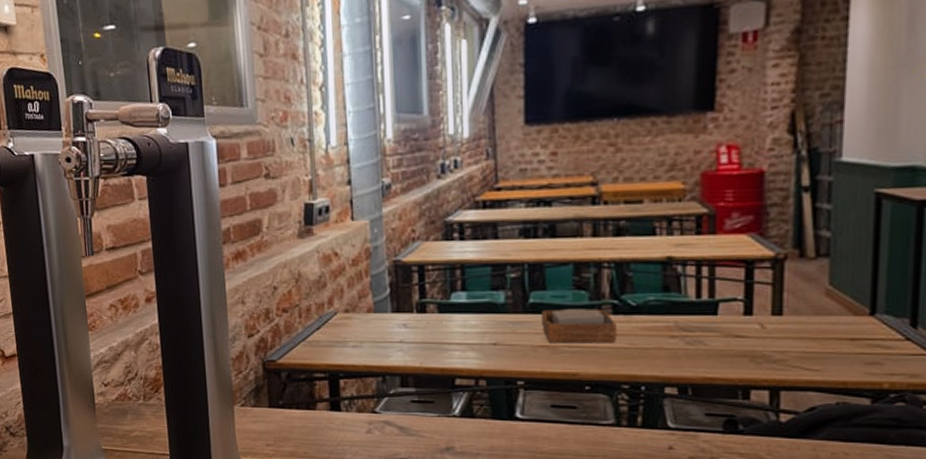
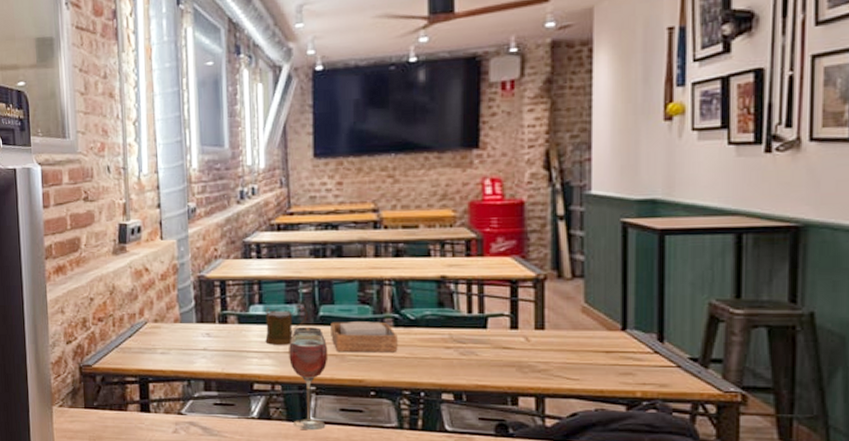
beer mug: none [468,293,516,336] -> present [265,306,308,345]
wineglass: none [495,315,539,429] -> present [289,326,328,431]

